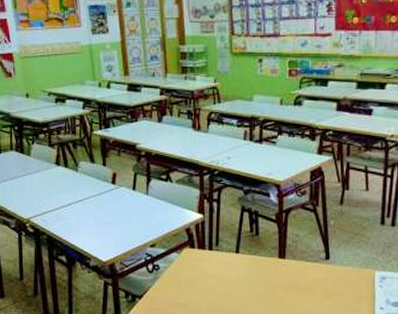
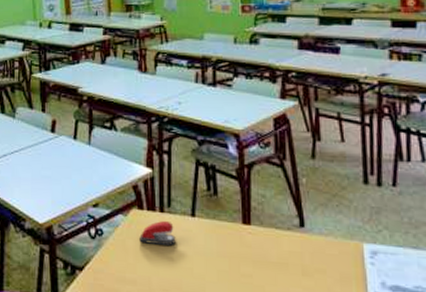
stapler: none [191,256,222,277] -> present [139,220,176,247]

